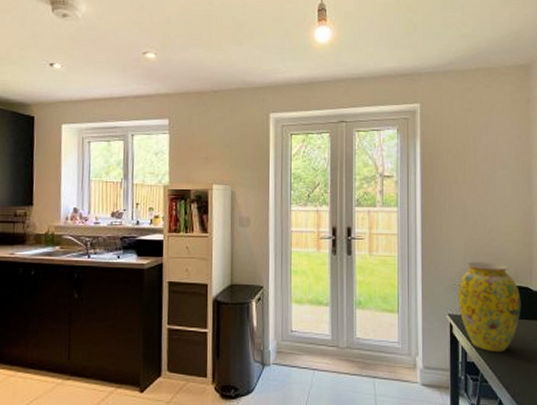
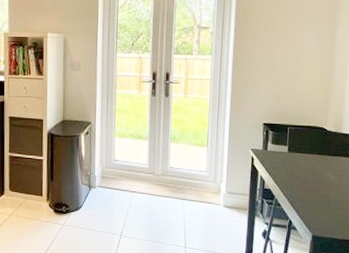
vase: present [457,262,521,352] -> none [260,105,316,182]

